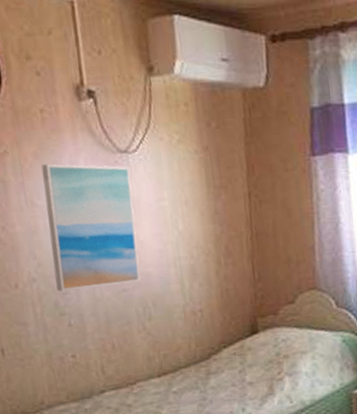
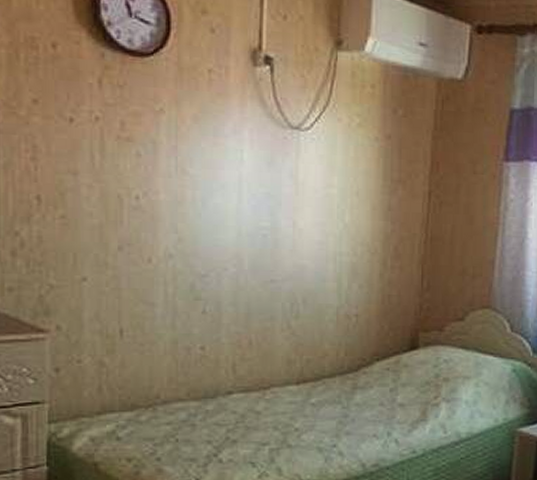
wall art: present [41,163,141,292] -> none [196,129,300,275]

